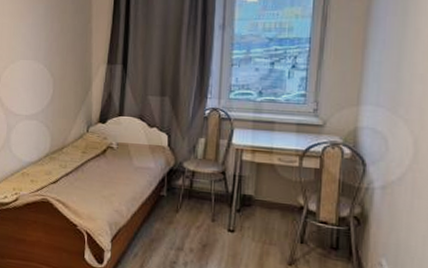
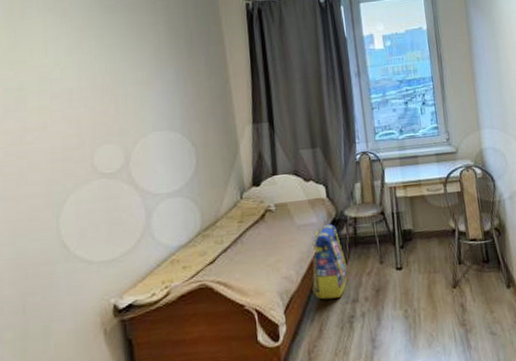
backpack: none [140,171,177,242] -> present [312,223,347,300]

